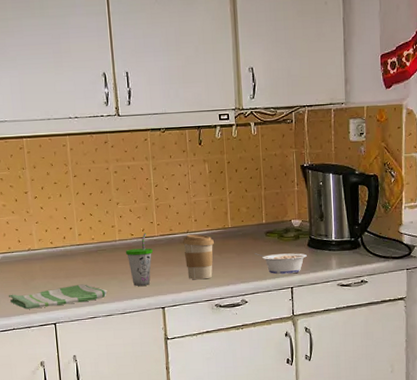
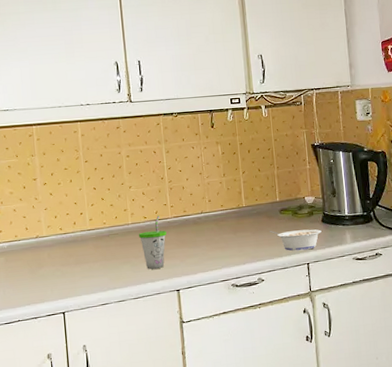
dish towel: present [8,284,107,310] -> none [13,269,119,299]
coffee cup: present [183,234,214,280] -> none [197,214,229,260]

